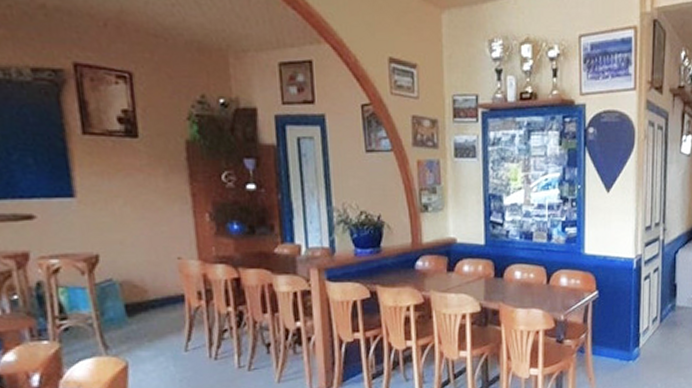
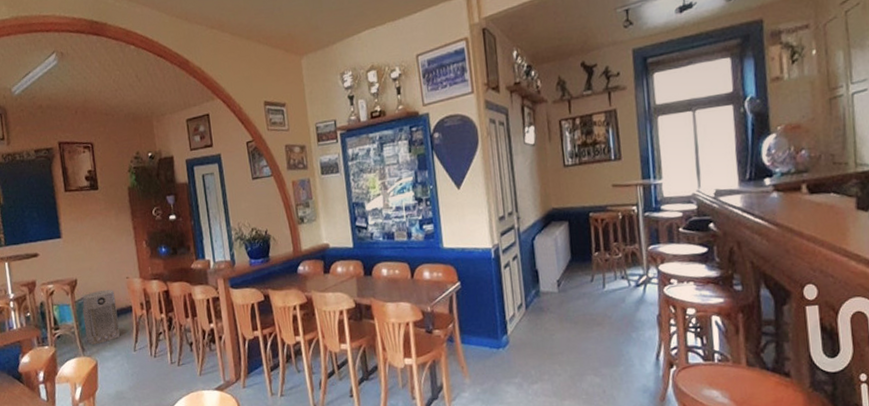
air purifier: none [106,272,165,342] -> present [82,289,120,345]

